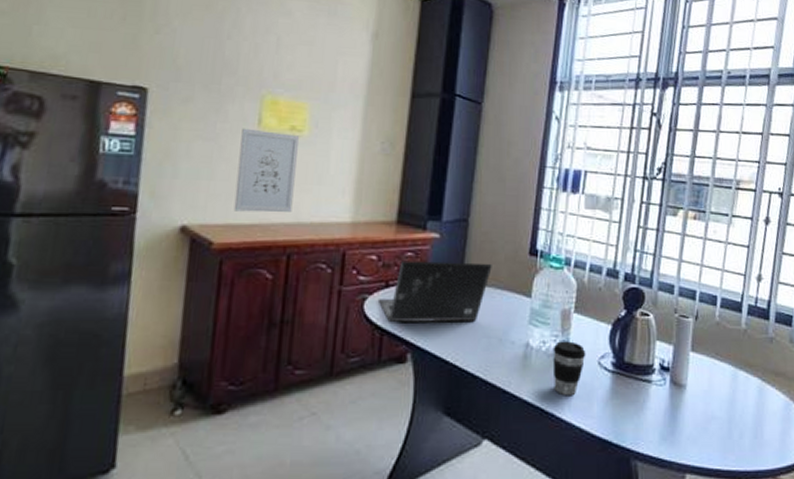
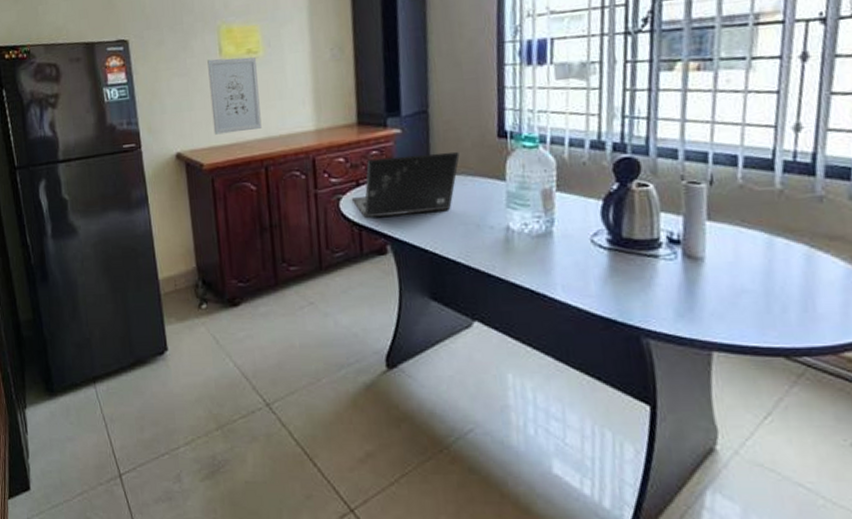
coffee cup: present [552,341,586,396] -> none [536,221,576,277]

